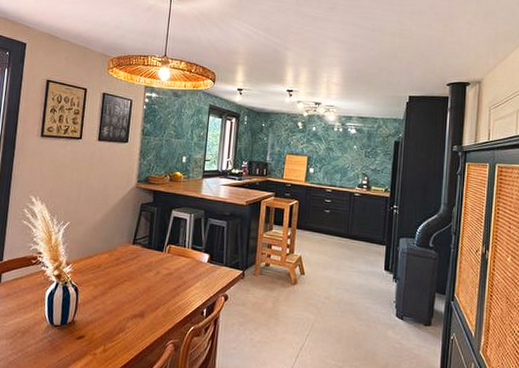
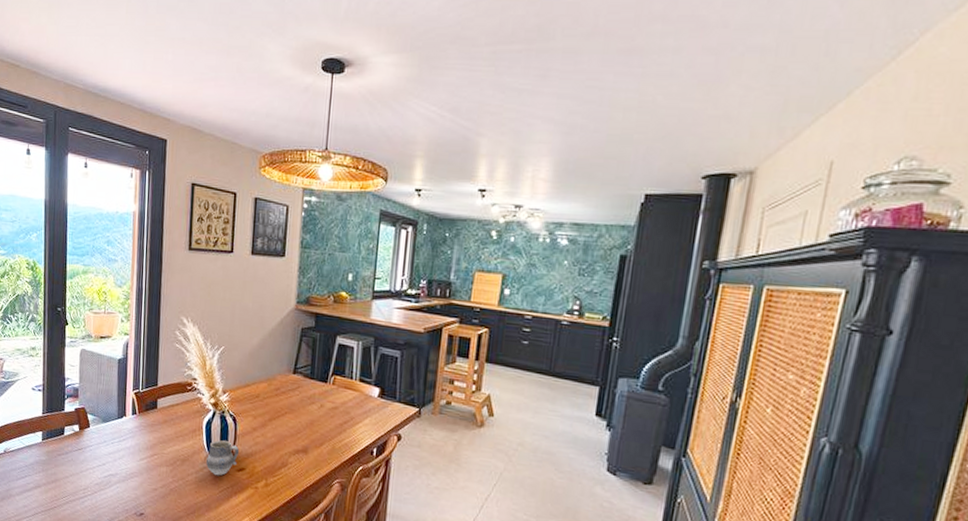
cup: none [47,310,80,345] -> present [206,440,240,476]

